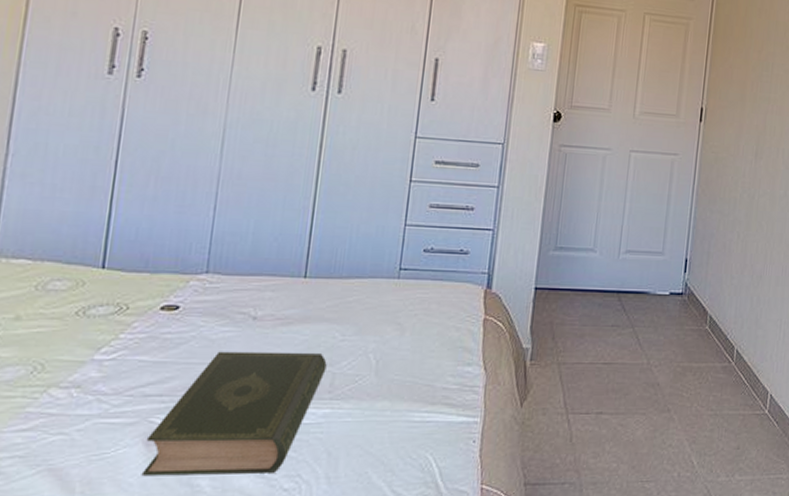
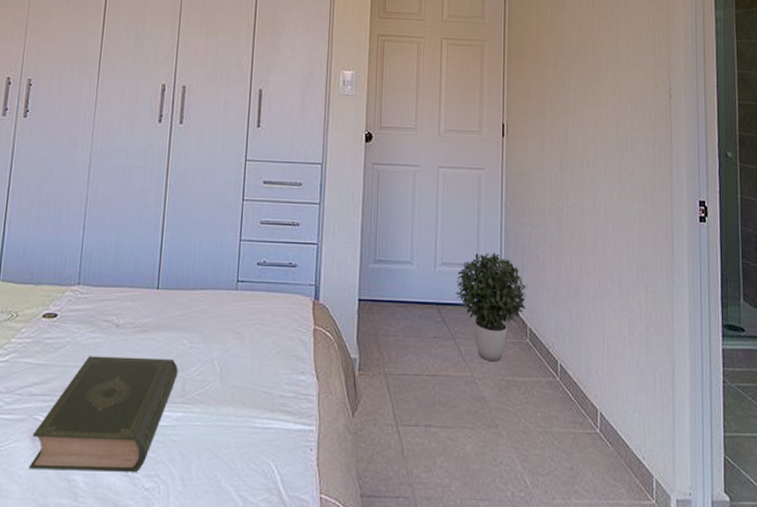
potted plant: none [637,240,712,349] -> present [455,253,528,362]

